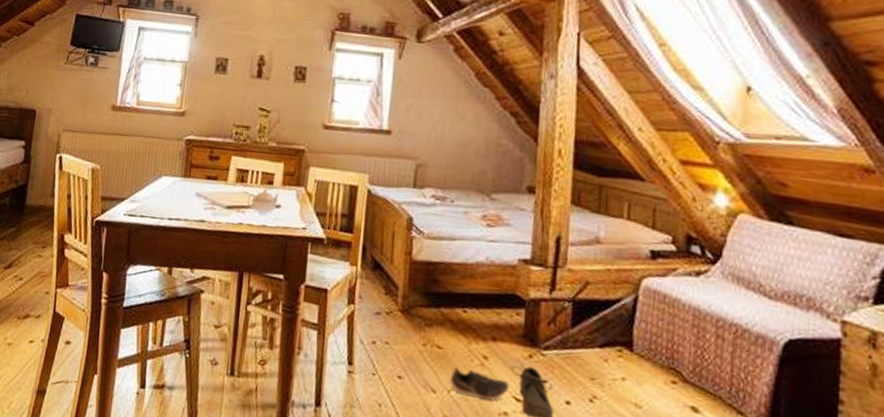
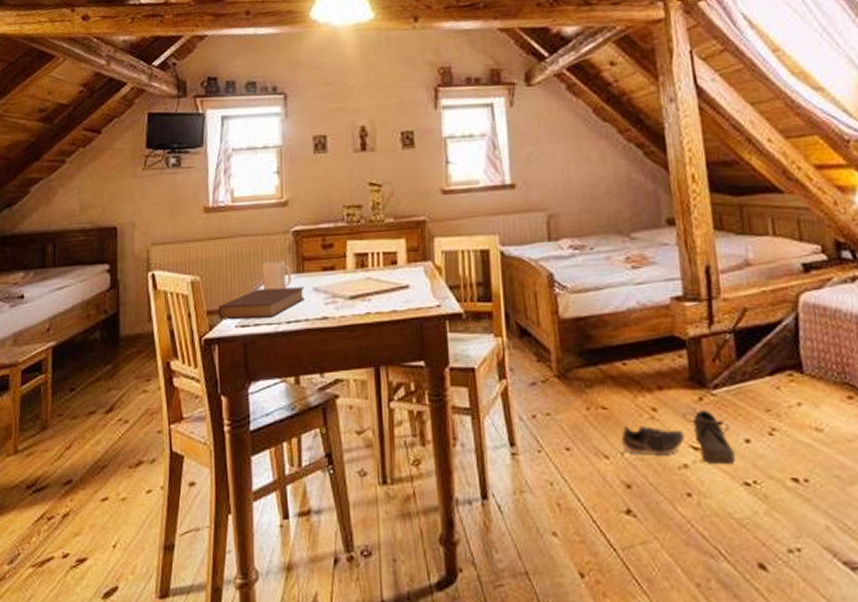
book: none [110,185,188,212] -> present [217,287,305,319]
mug: none [153,162,179,190] -> present [261,259,291,290]
teapot: present [247,188,279,215] -> none [372,270,406,299]

